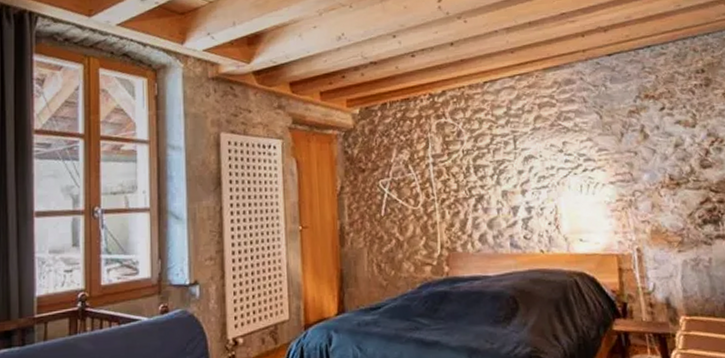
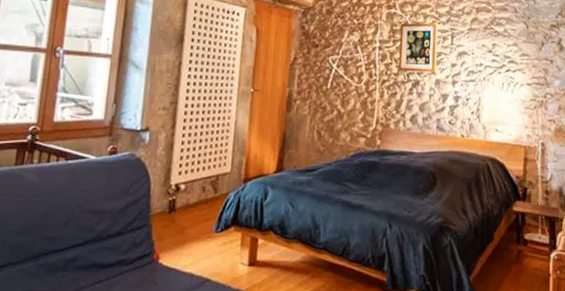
wall art: none [453,127,502,187] -> present [398,22,439,72]

